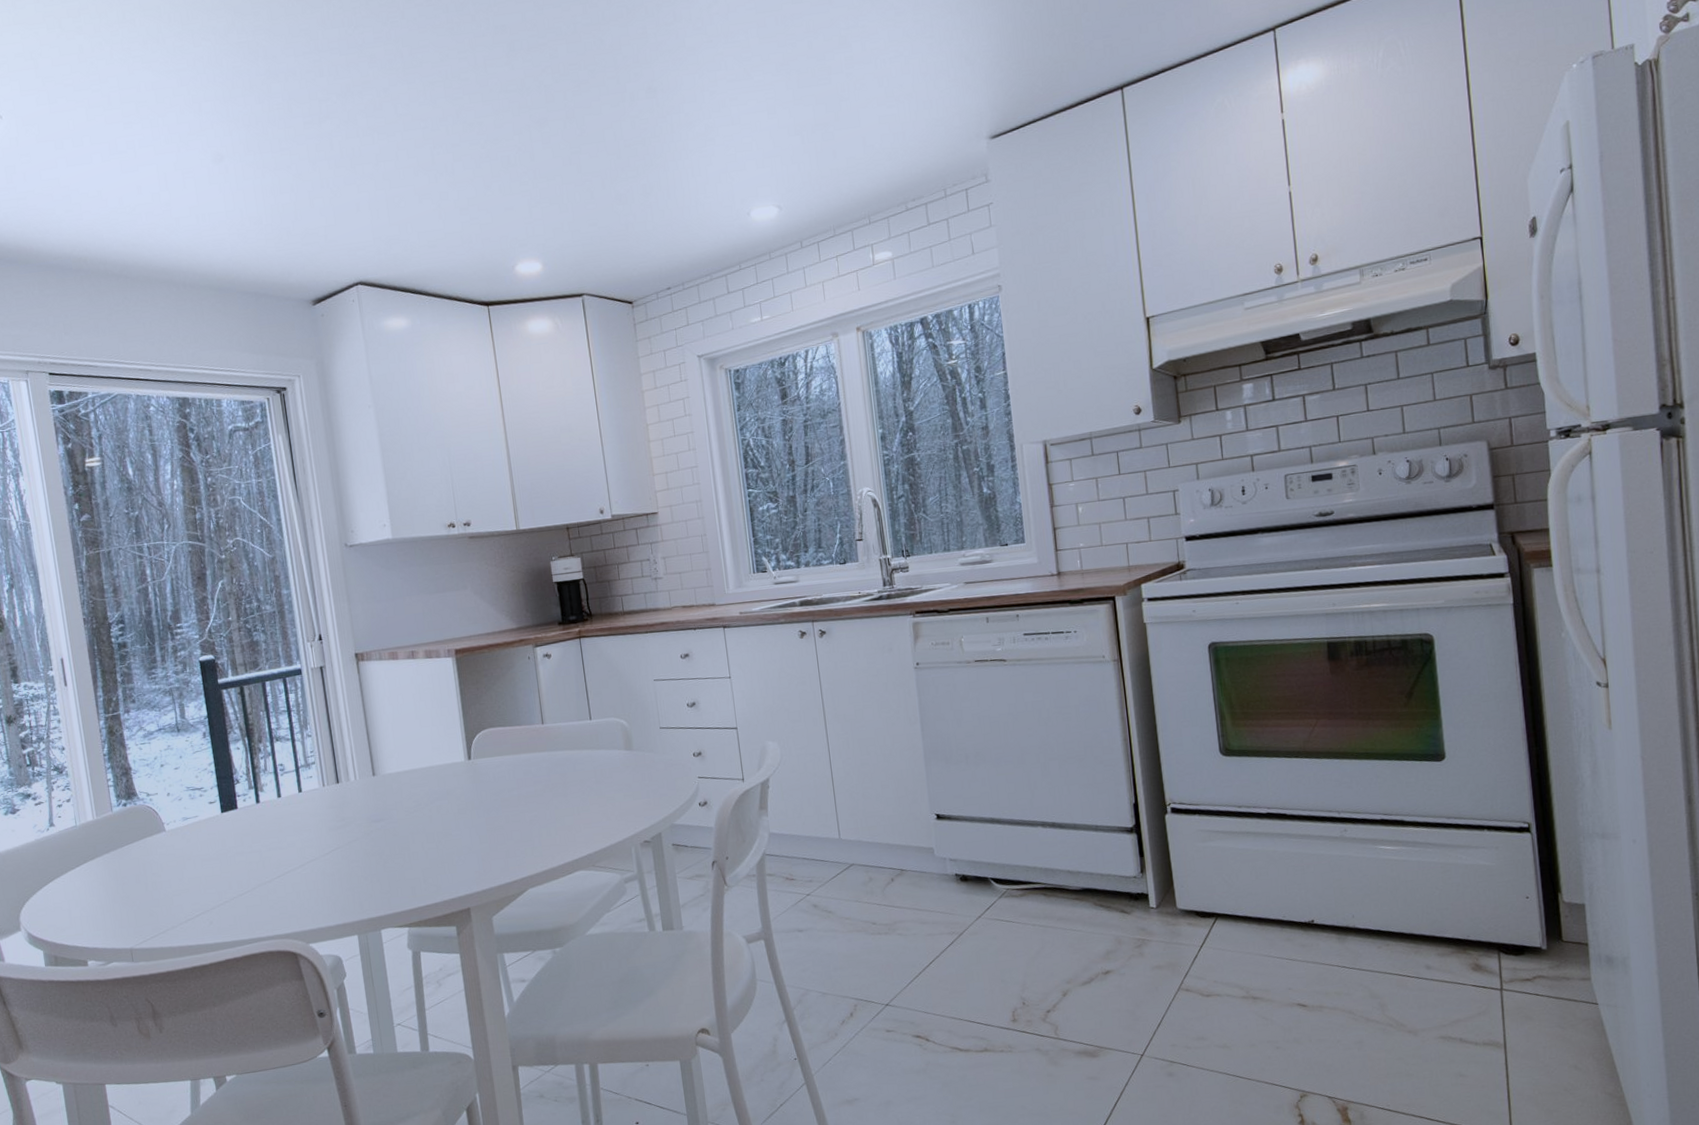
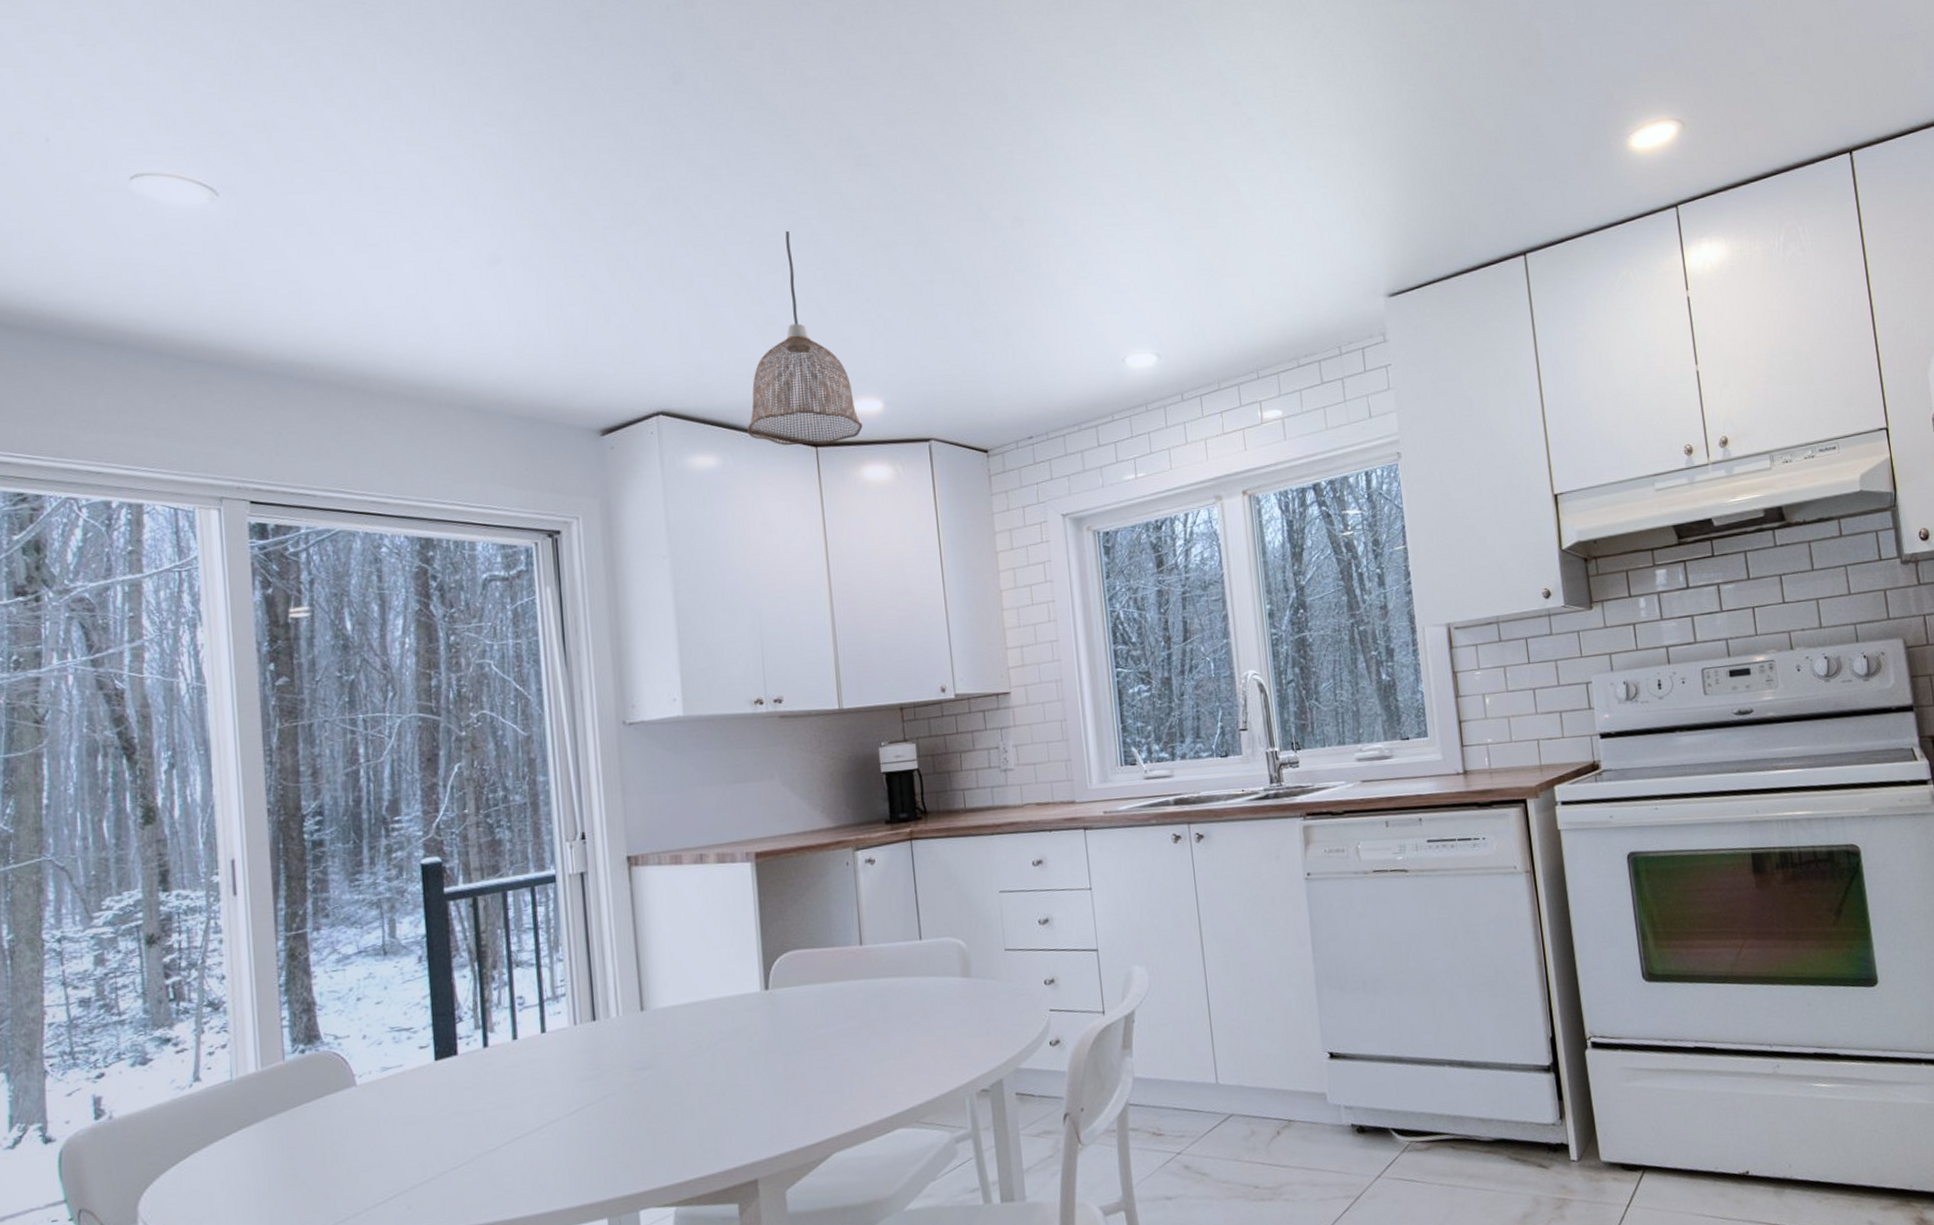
pendant lamp: none [430,114,526,306] -> present [747,230,863,446]

